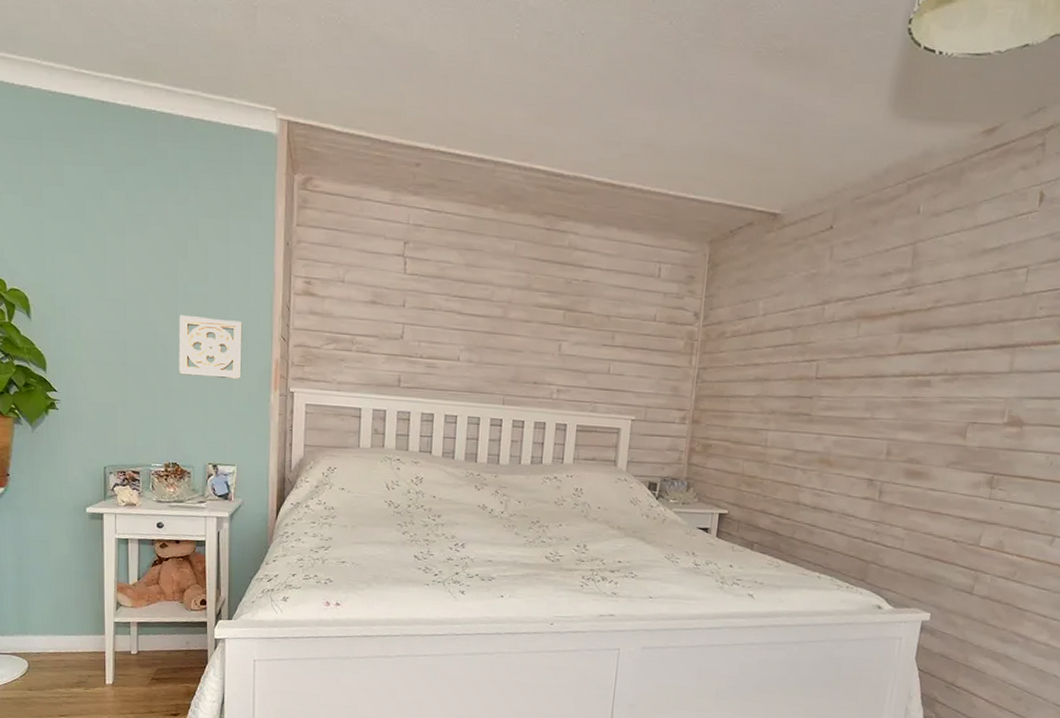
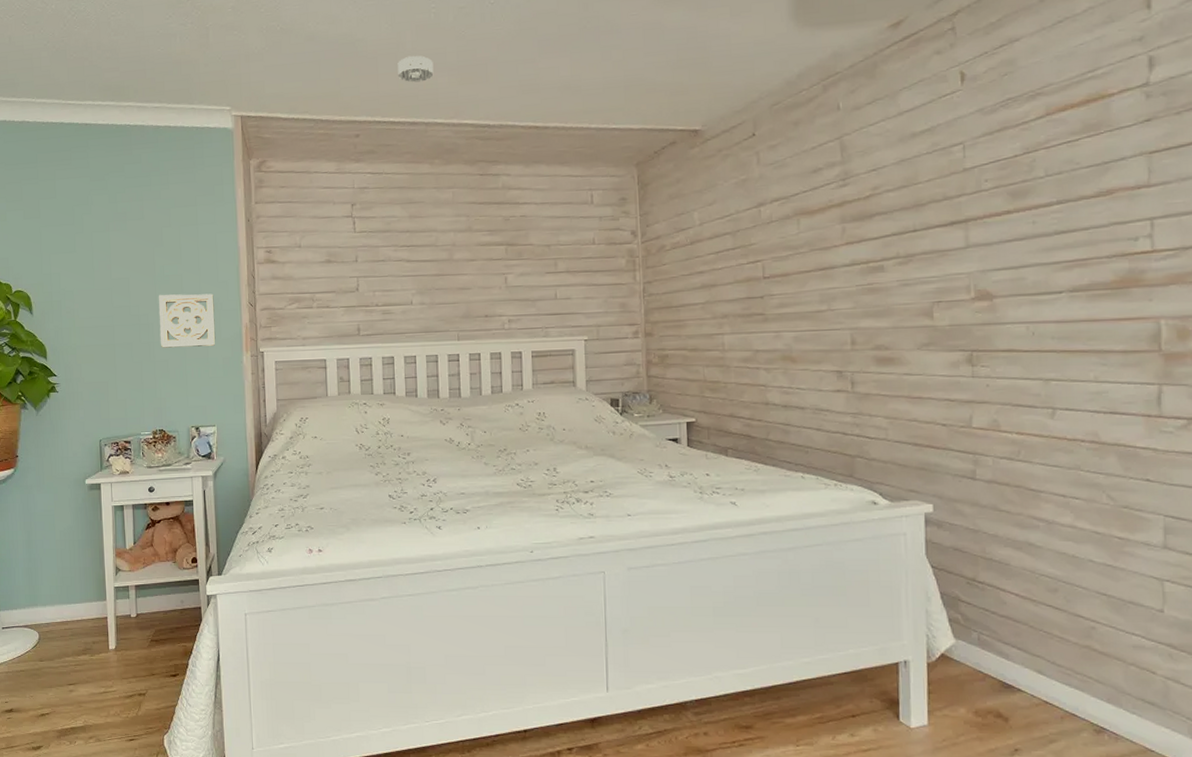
smoke detector: none [470,80,511,114] -> present [397,55,434,83]

